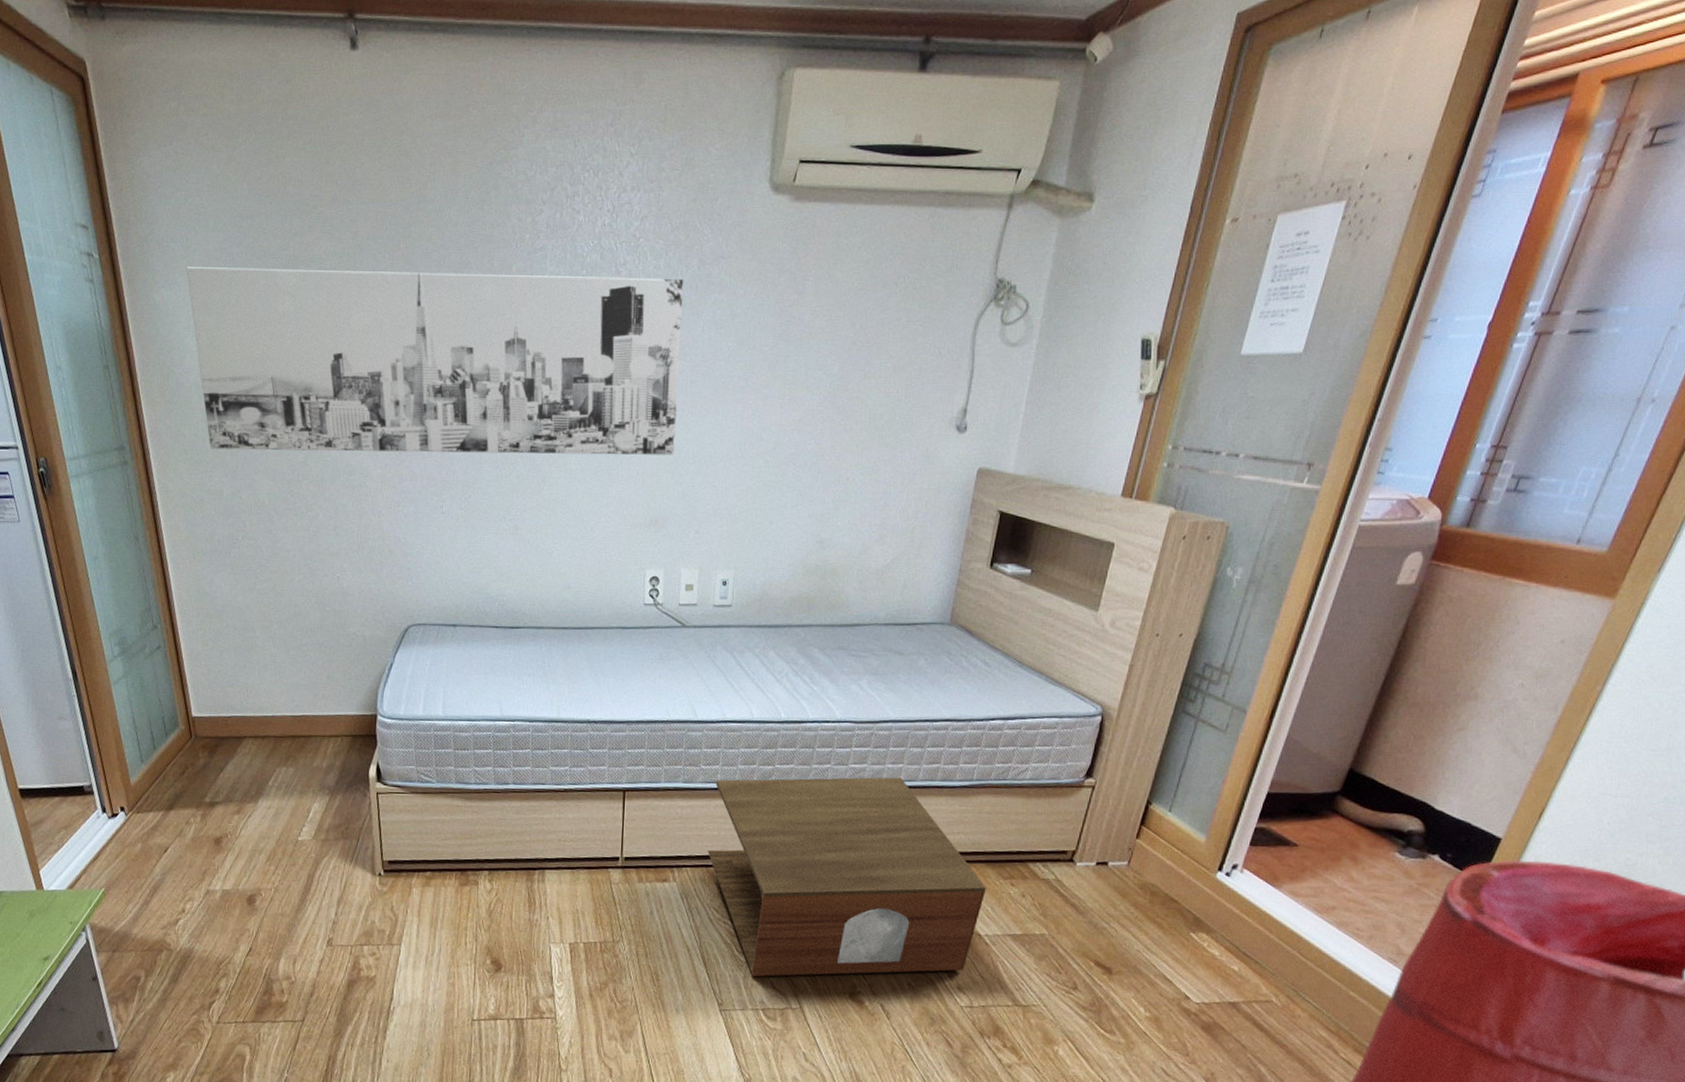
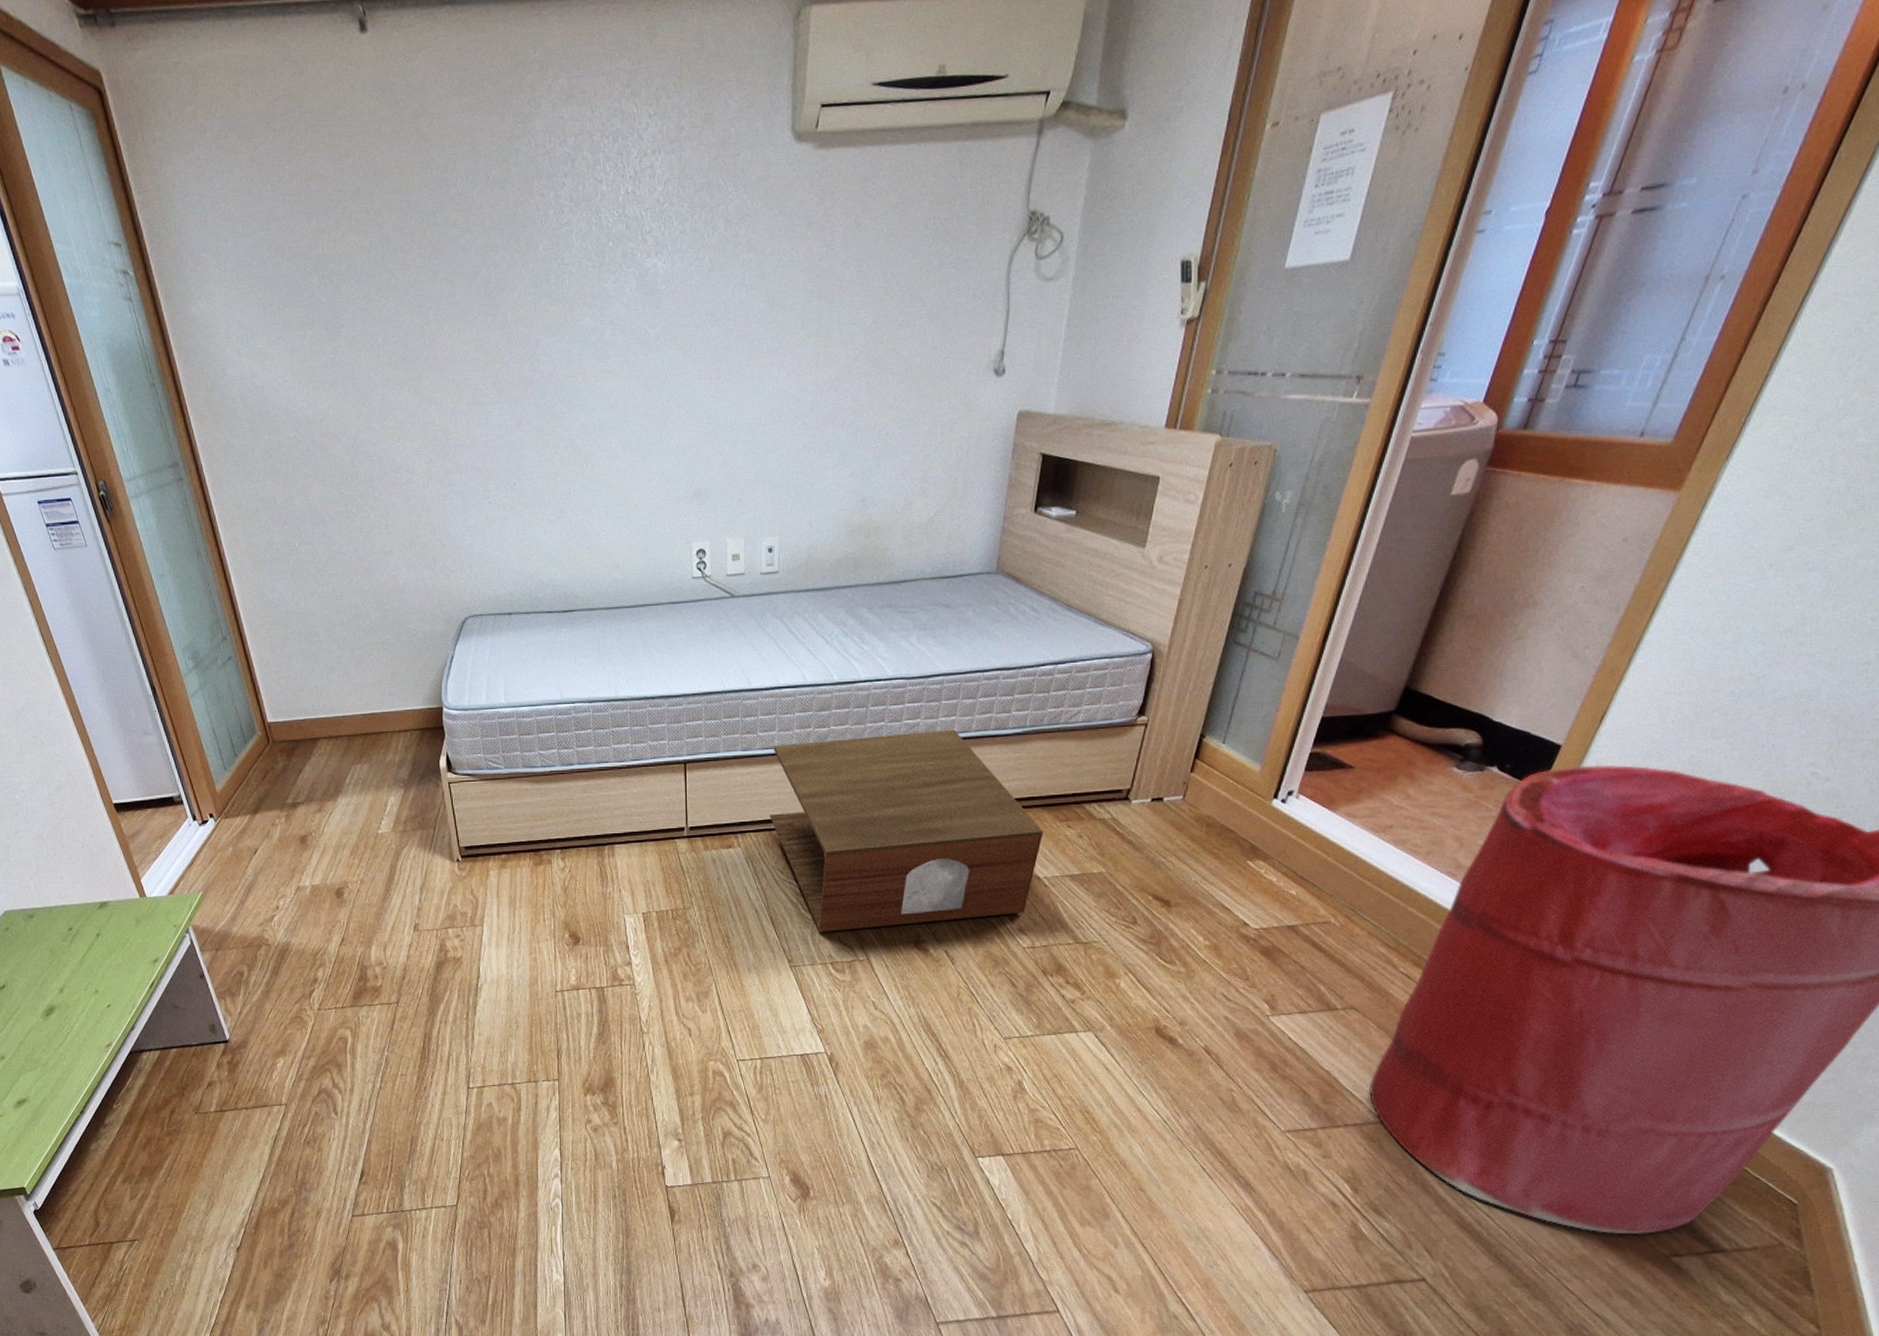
wall art: present [186,267,684,455] -> none [220,242,713,459]

